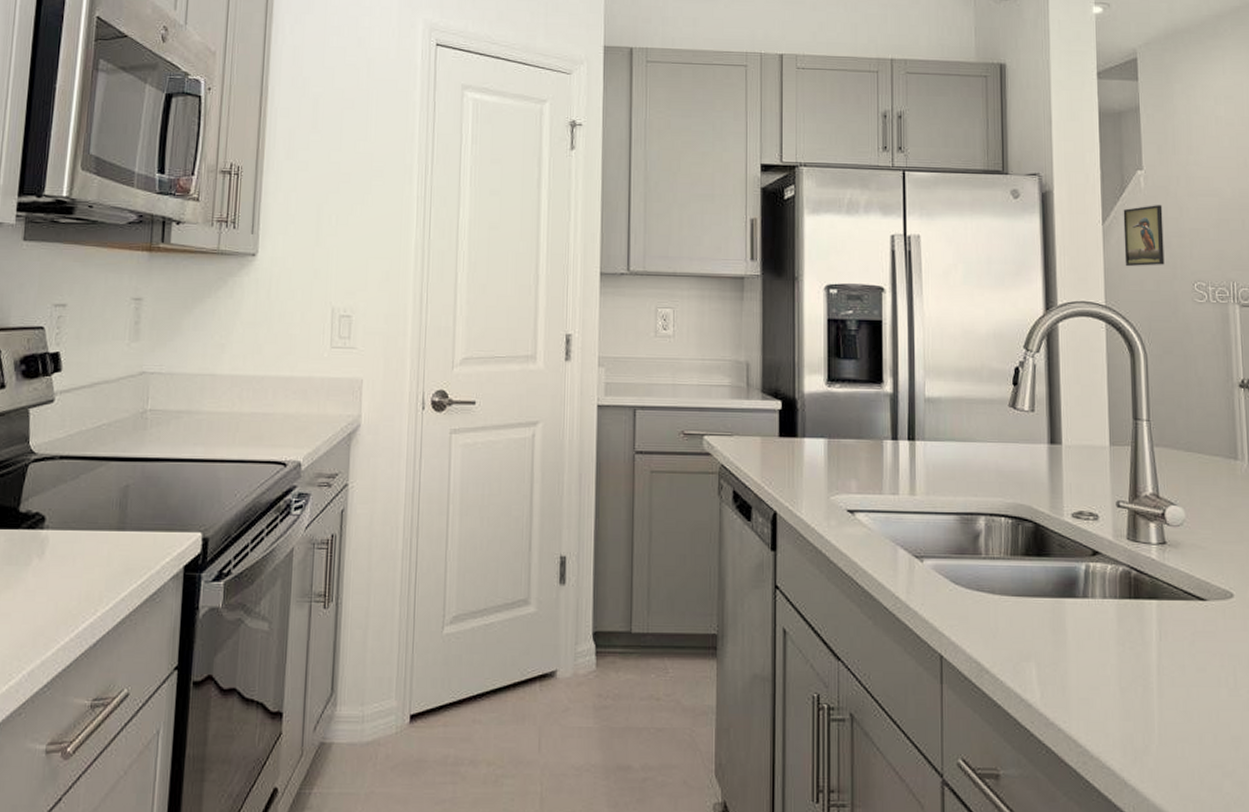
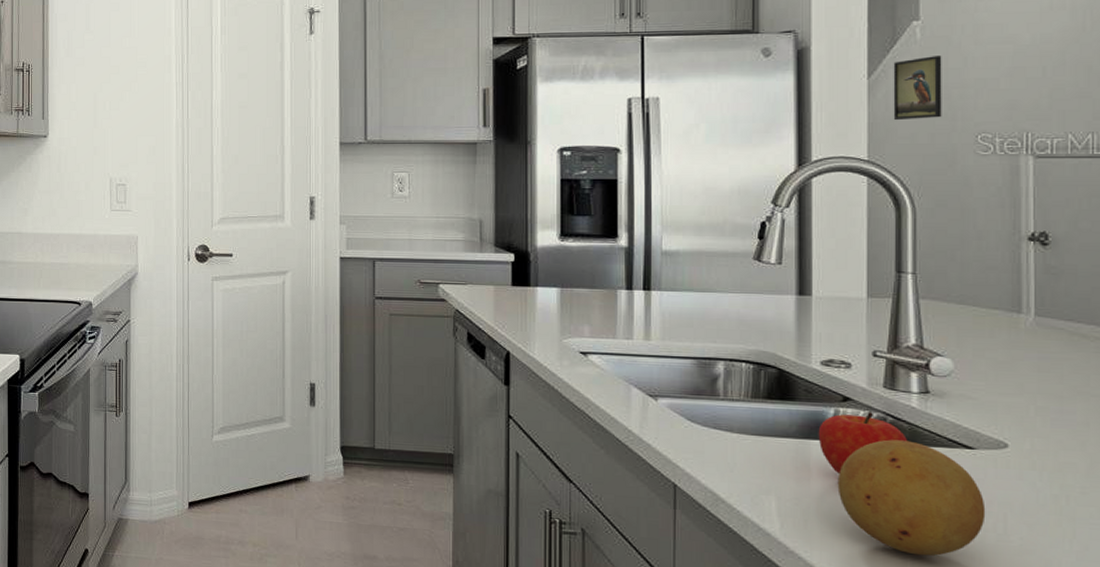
fruit: none [1072,564,1149,635] -> present [818,411,907,475]
fruit: none [1090,594,1219,718] -> present [837,439,986,556]

